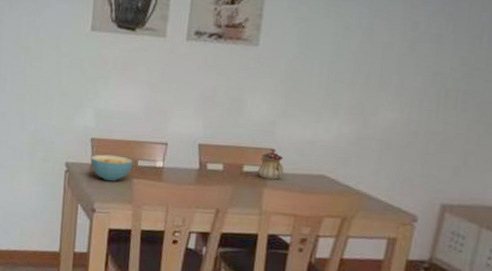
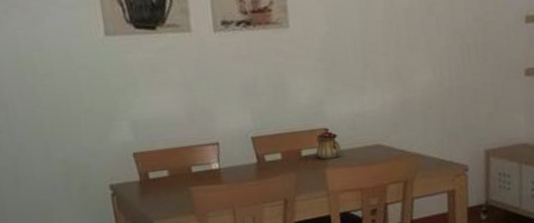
cereal bowl: present [90,154,134,182] -> none [137,166,187,196]

